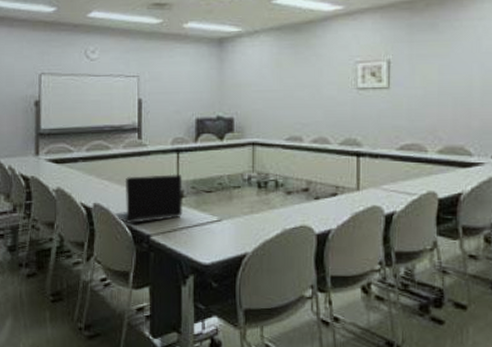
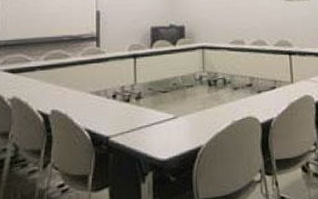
laptop computer: present [112,175,183,224] -> none [70,78,140,128]

